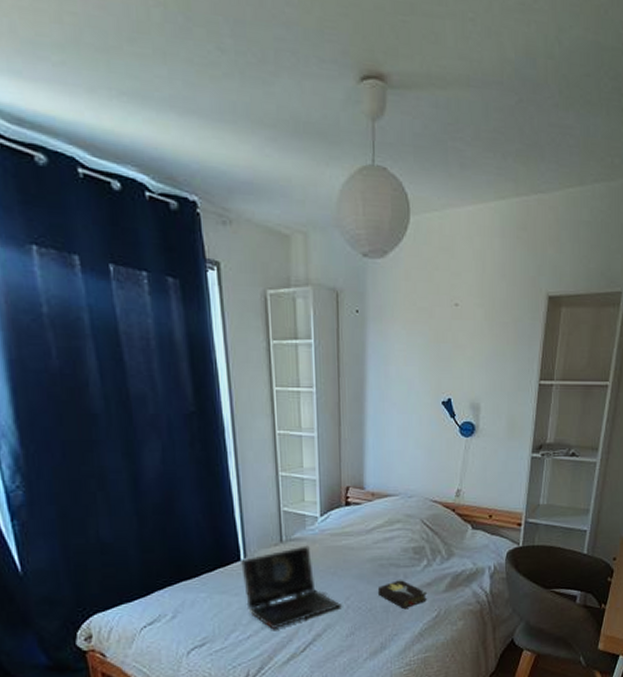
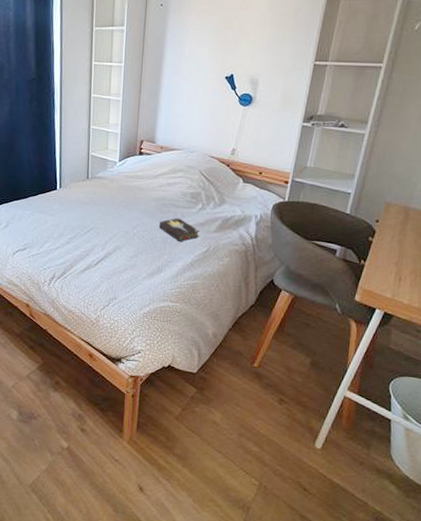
laptop computer: present [241,545,342,629] -> none [57,183,129,244]

